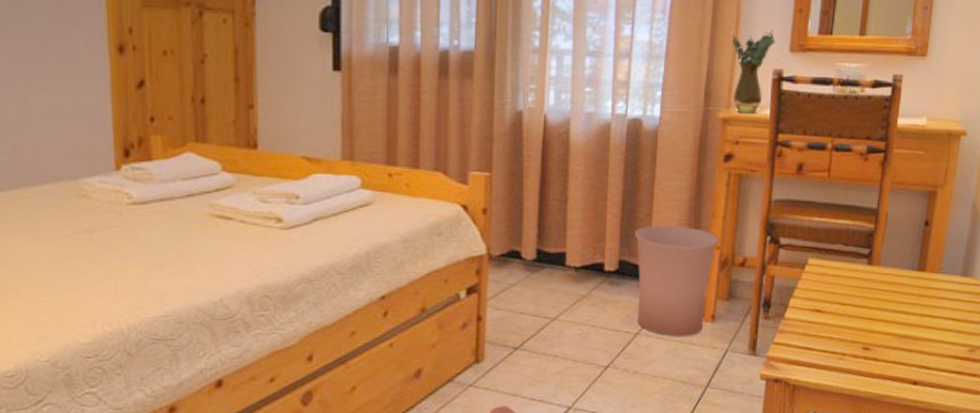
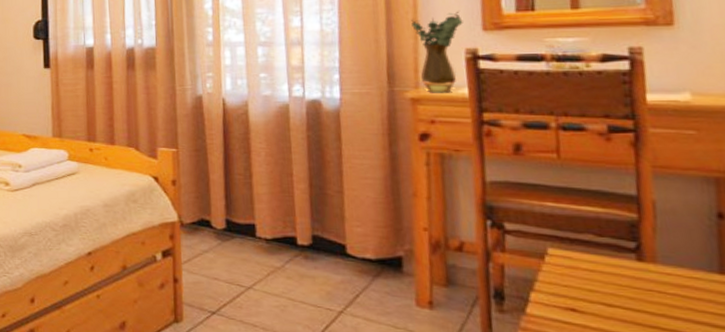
waste bin: present [635,225,718,337] -> none [326,202,425,321]

